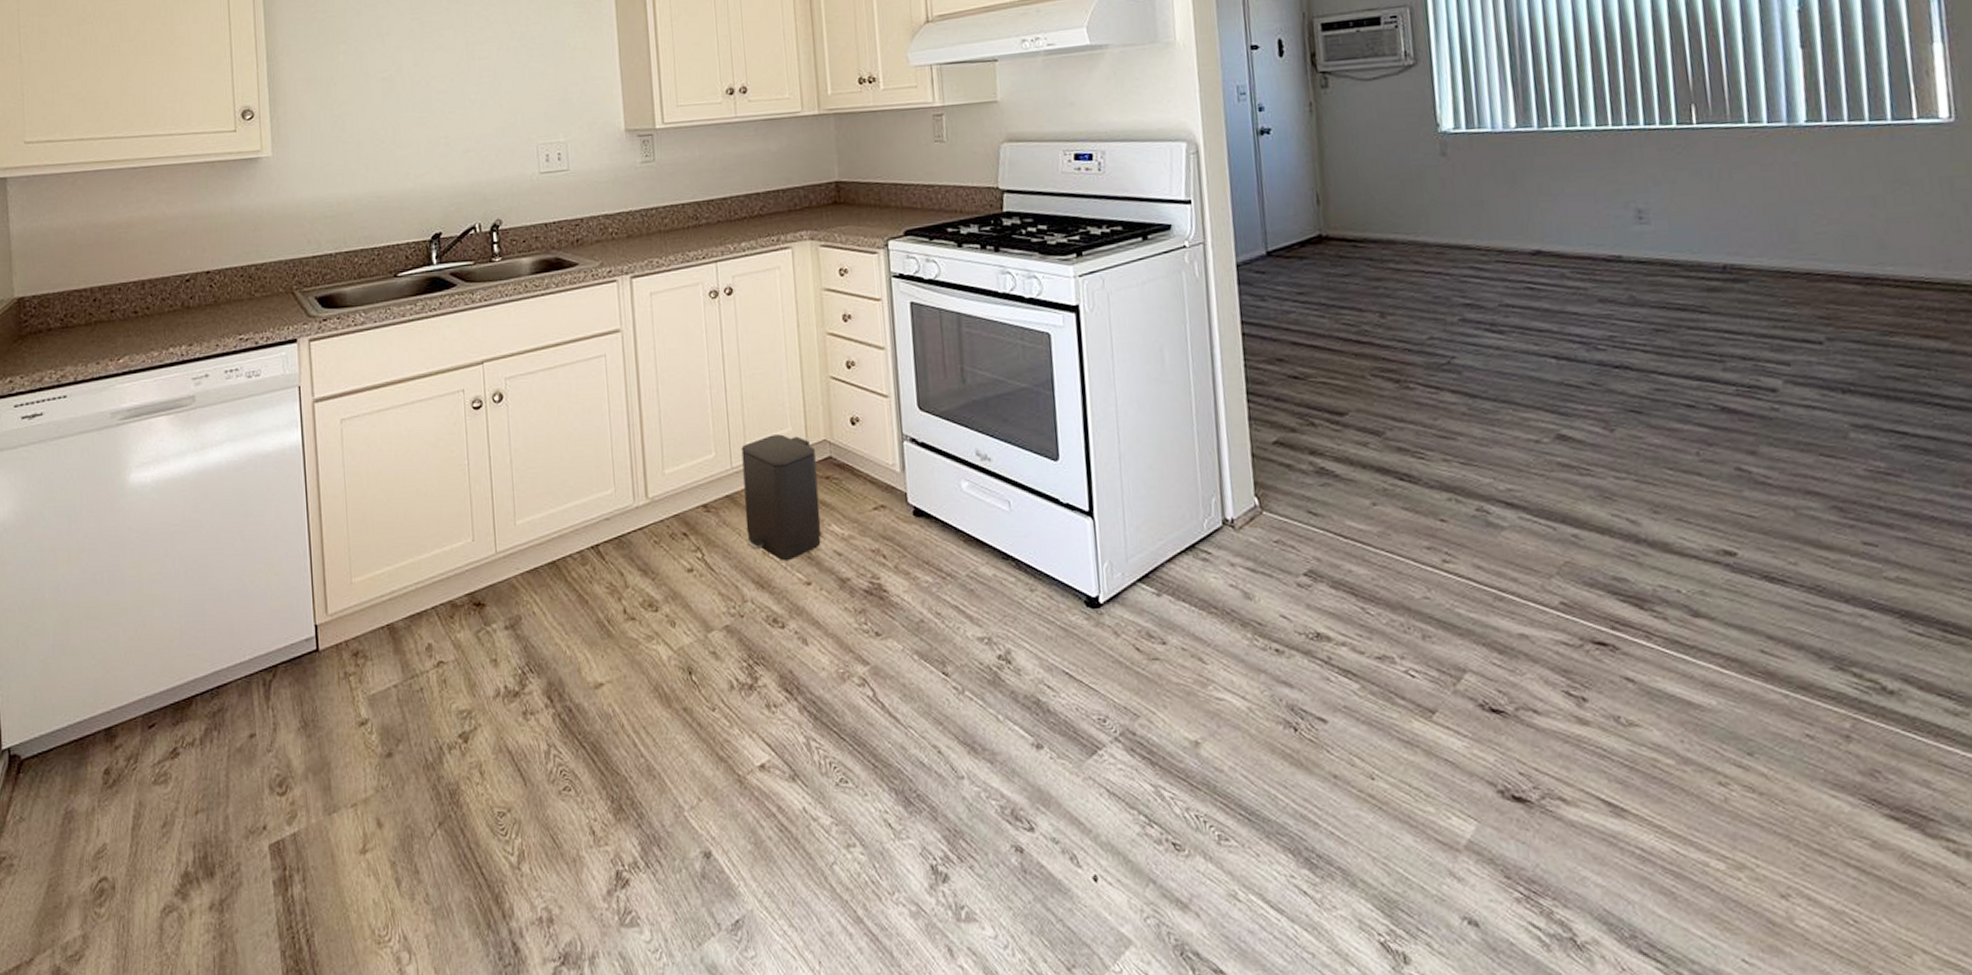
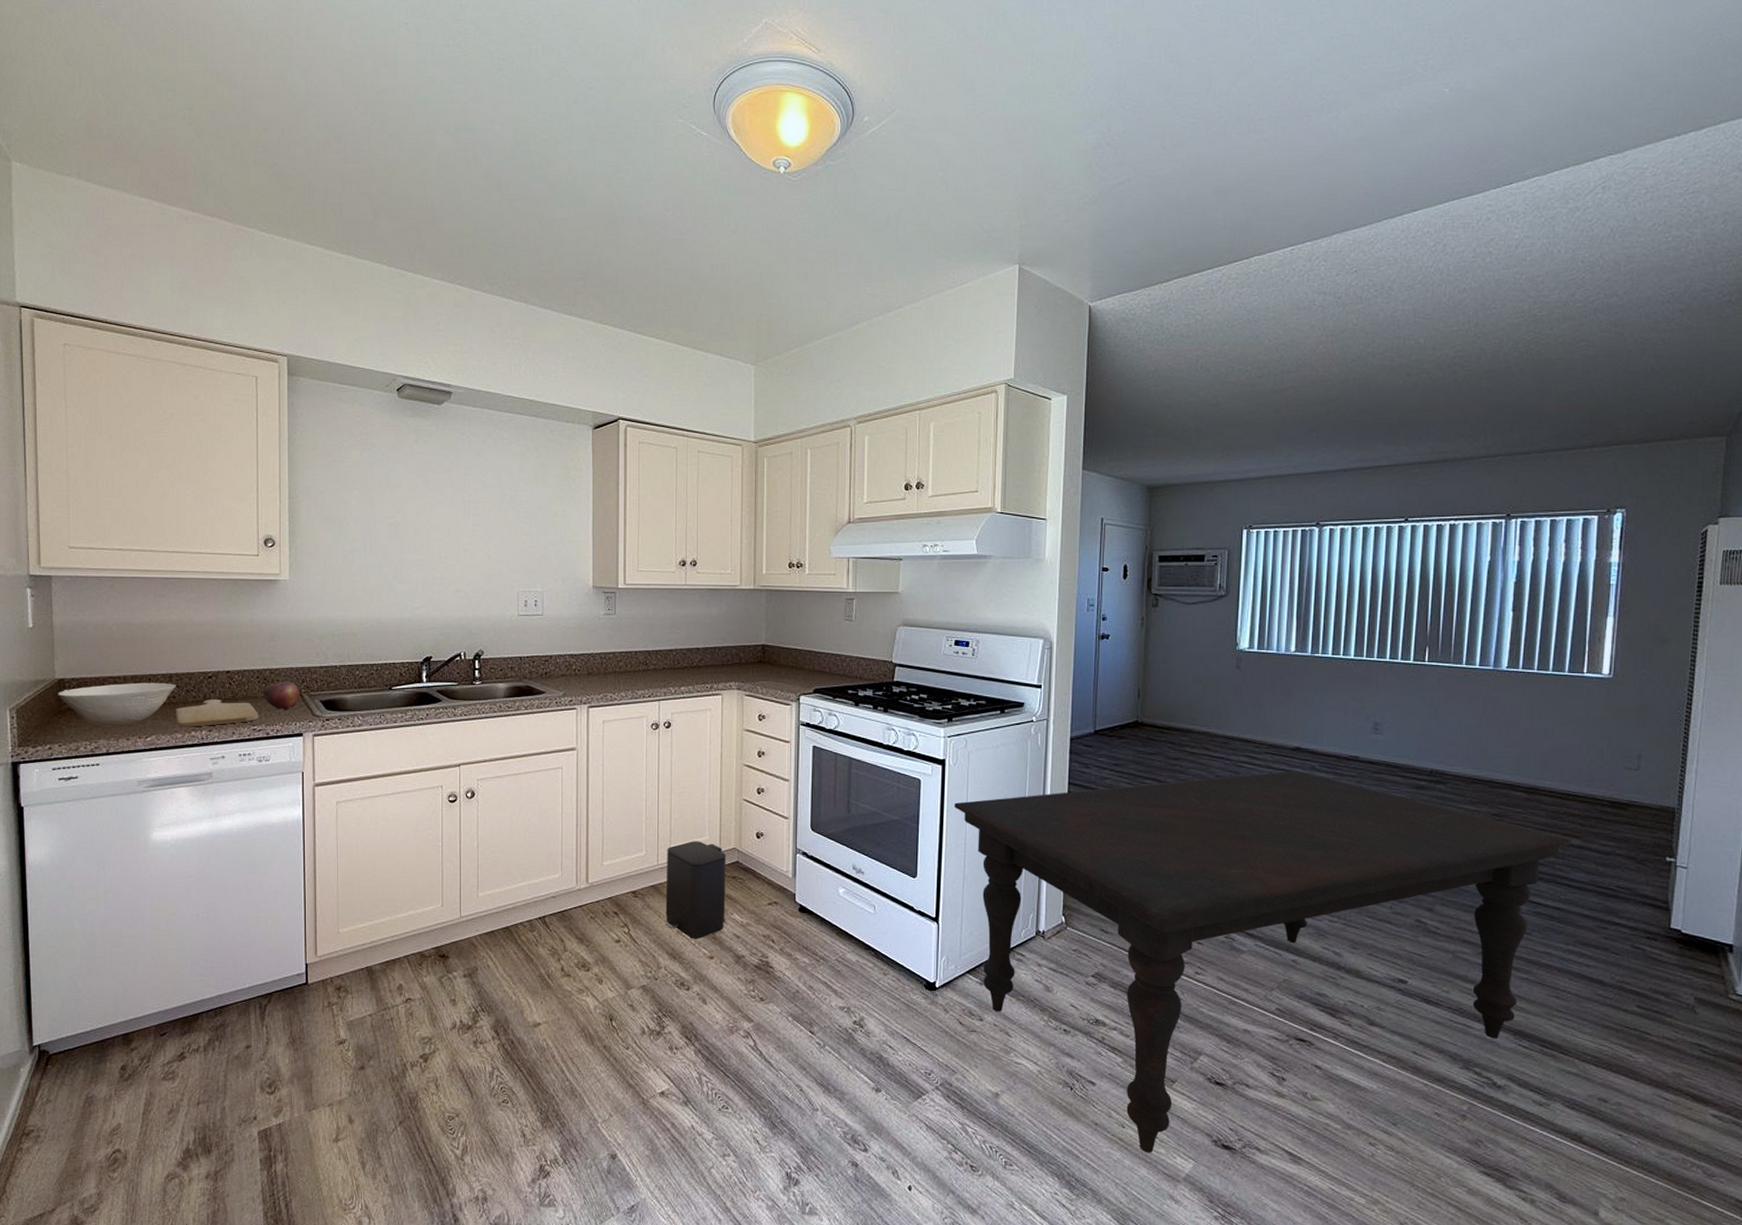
bowl: none [17,291,150,350] -> present [57,682,177,726]
chopping board: none [150,306,246,344] -> present [176,699,259,727]
fruit: none [249,277,292,312] -> present [263,681,300,709]
dining table: none [1097,281,1936,813] -> present [954,771,1571,1153]

